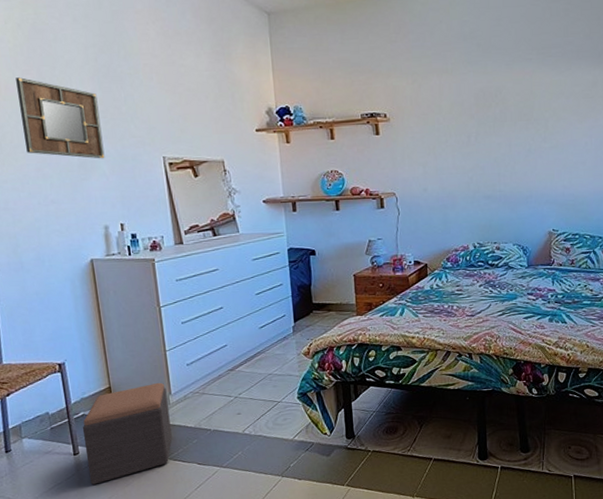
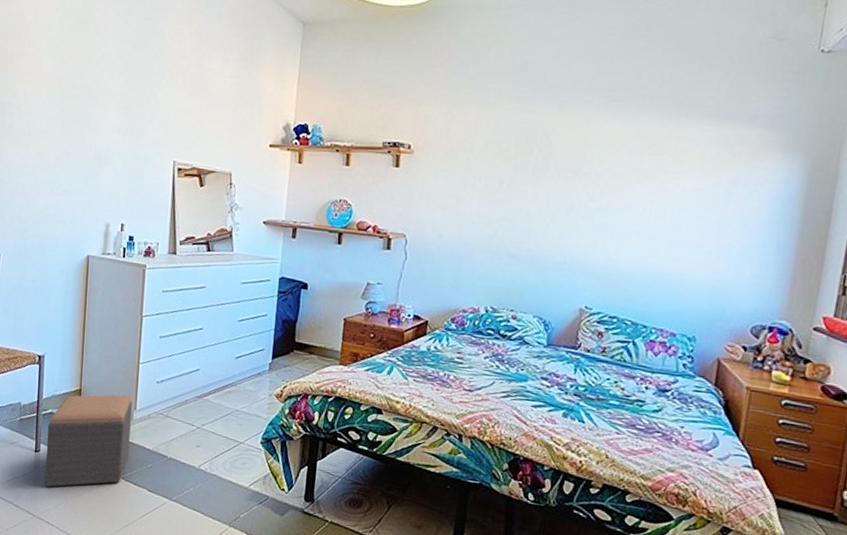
home mirror: present [16,77,105,159] -> none [51,65,124,156]

